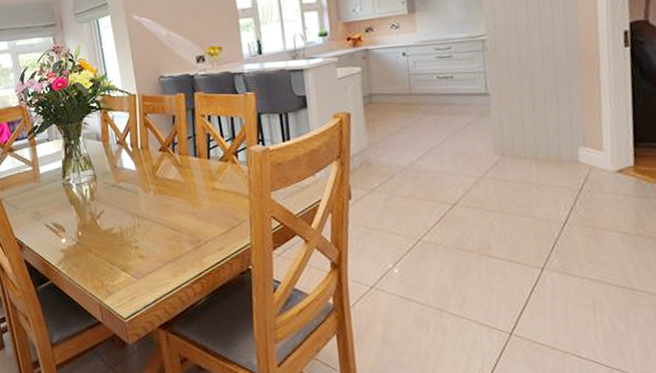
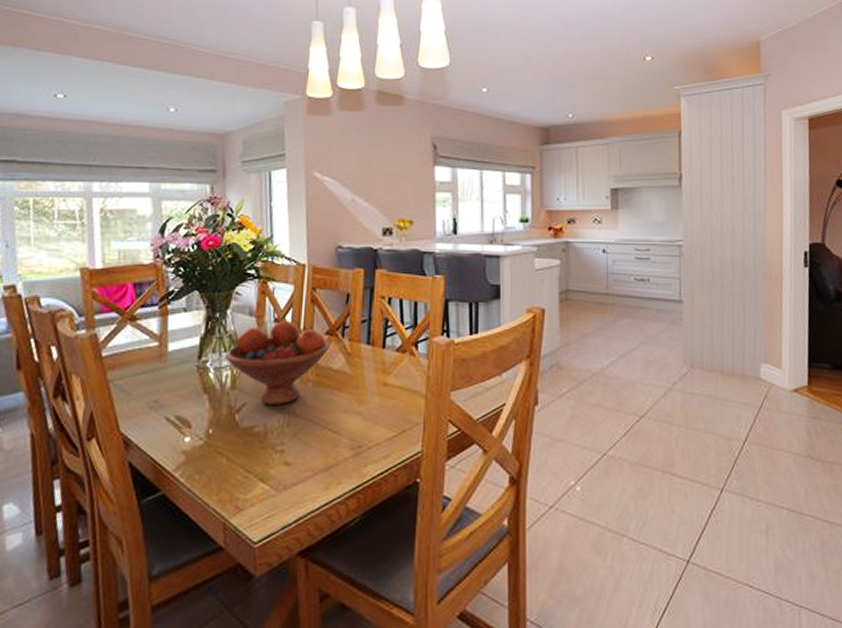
fruit bowl: none [83,142,164,211] -> present [225,320,330,405]

